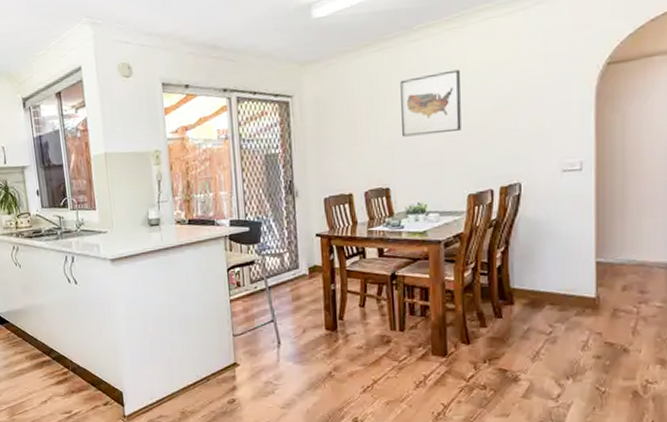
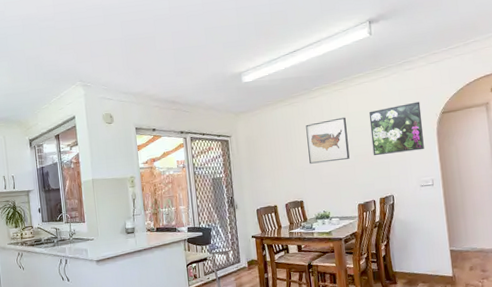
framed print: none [494,46,575,127] -> present [368,101,424,156]

